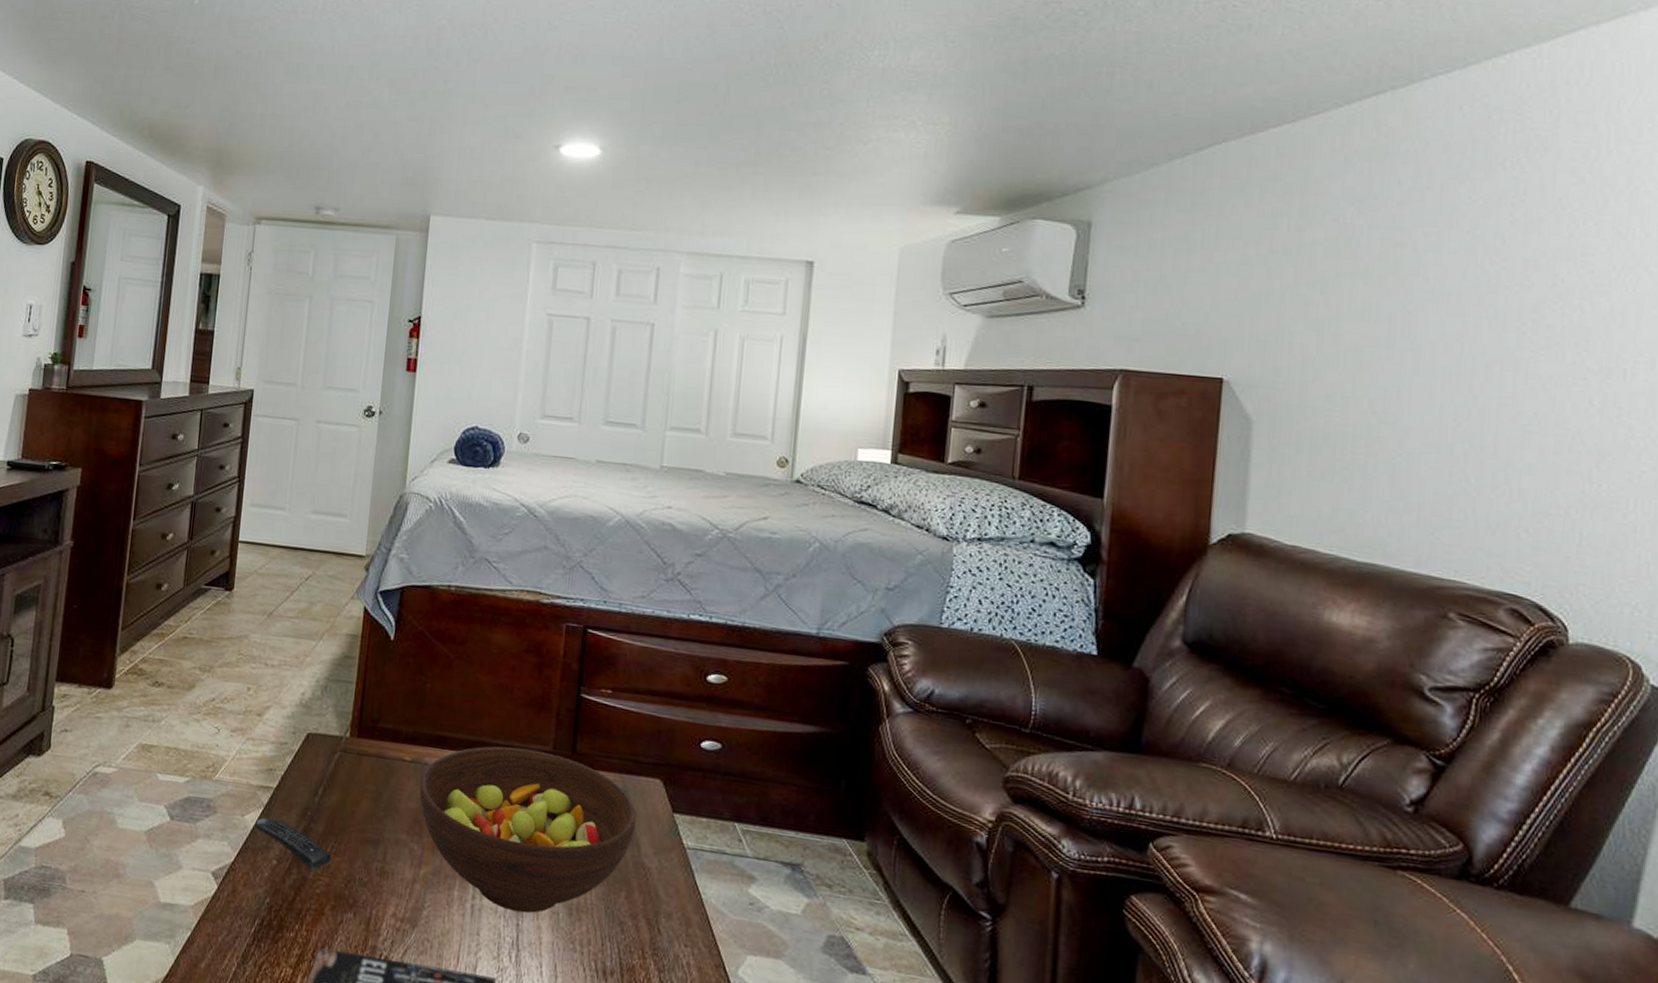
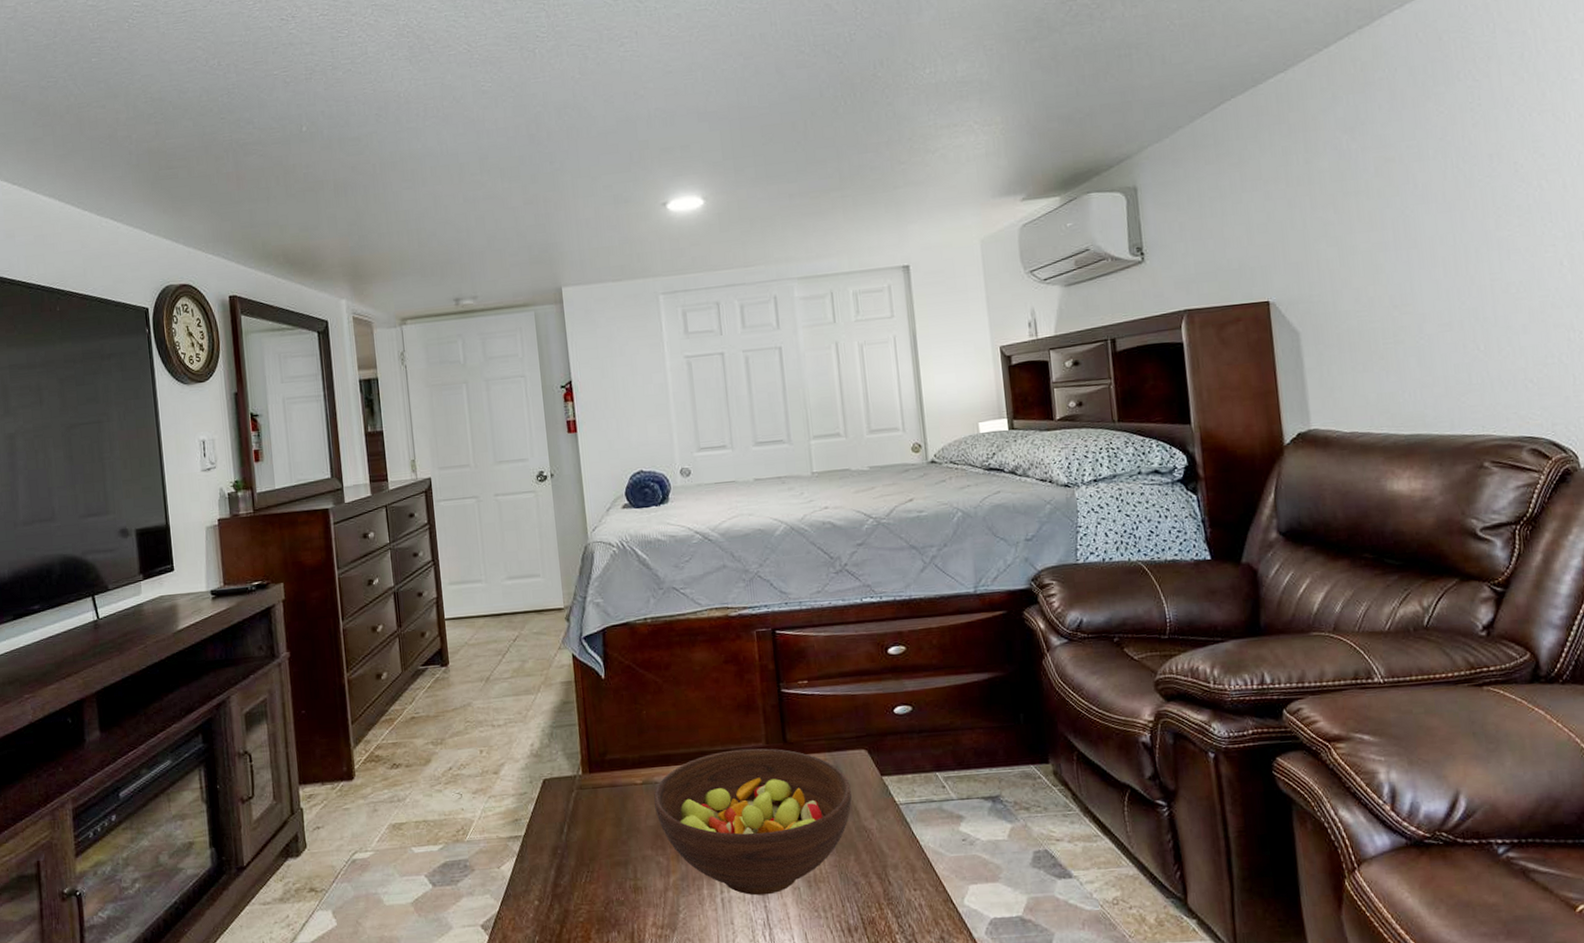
remote control: present [255,817,332,870] -> none [512,863,588,902]

